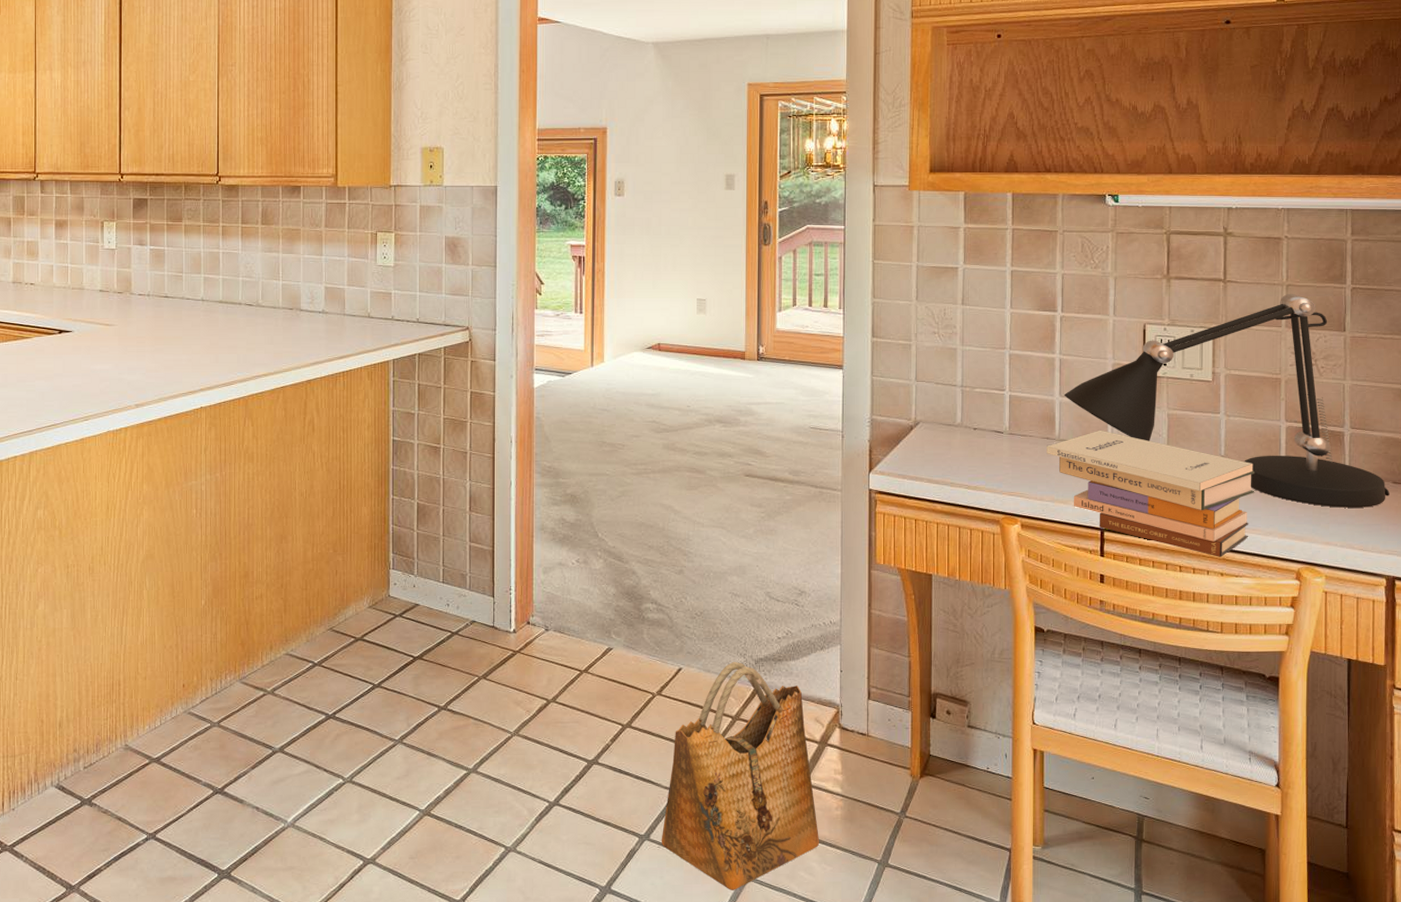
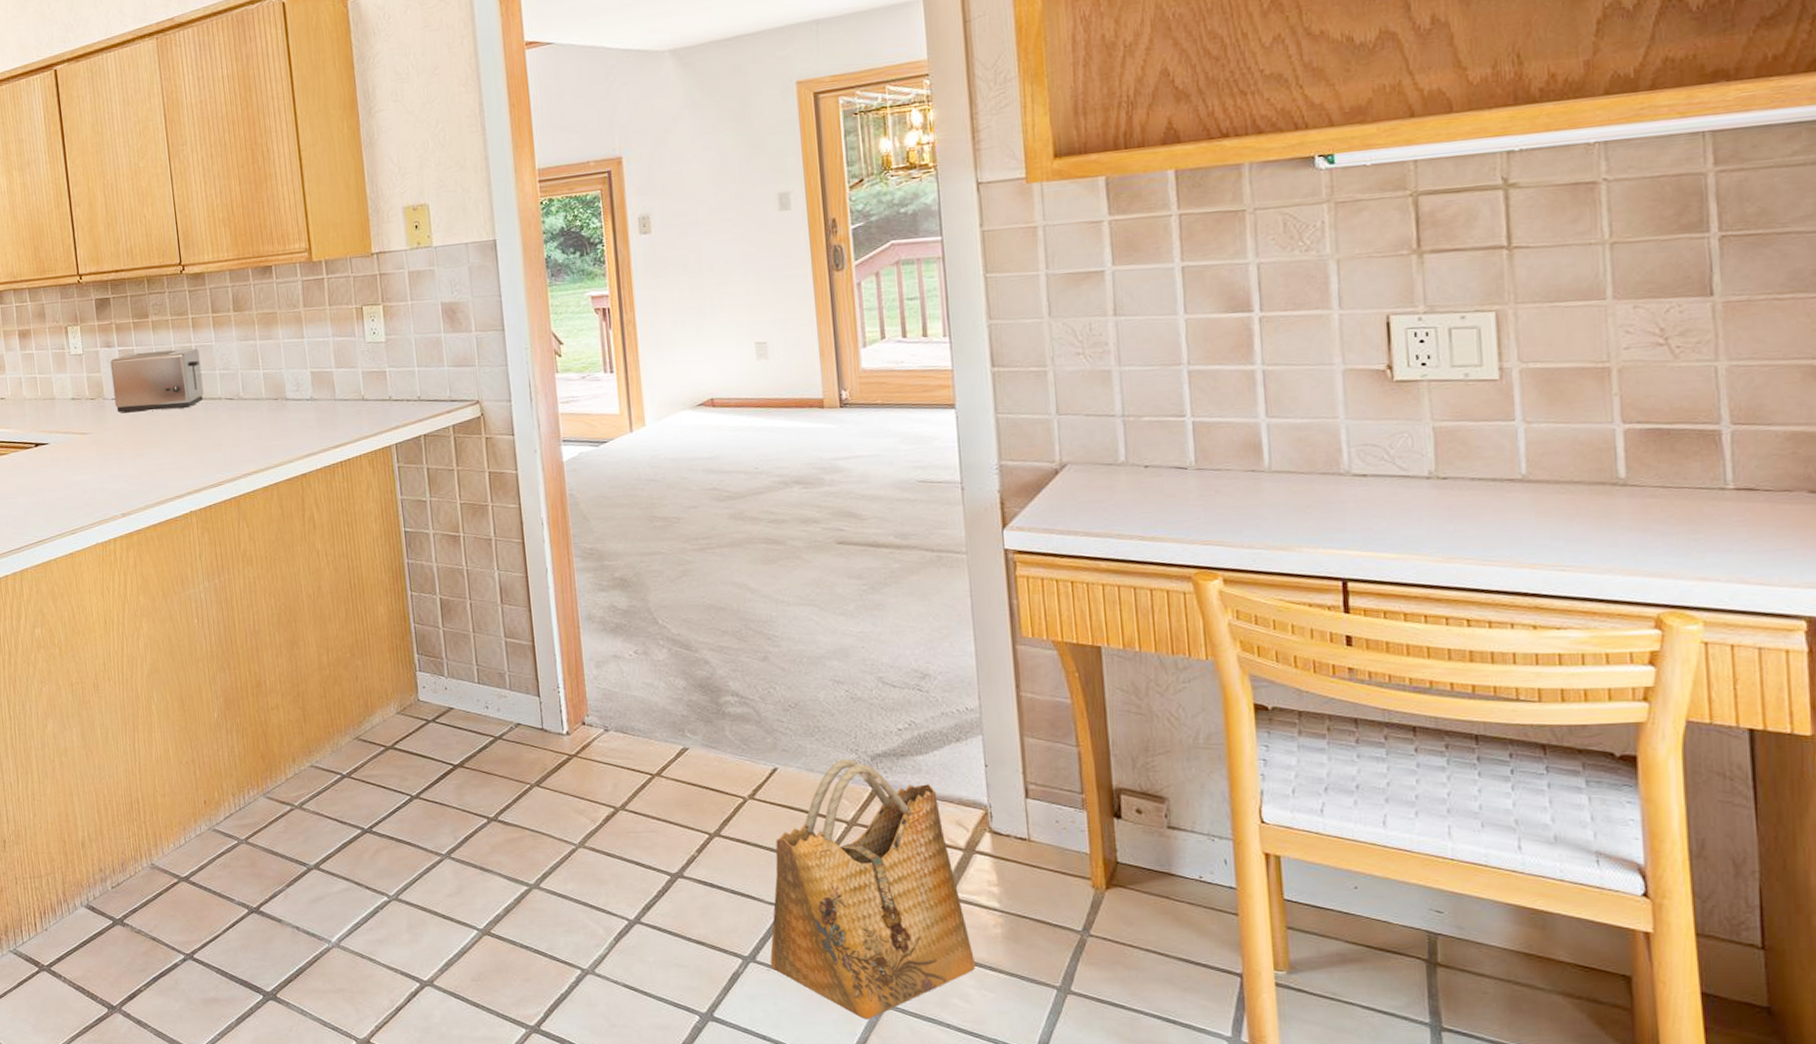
toaster: none [141,253,226,310] -> present [110,348,204,413]
books: present [1047,430,1255,557] -> none [1252,454,1580,606]
desk lamp: present [1064,293,1390,508] -> none [1272,253,1804,531]

